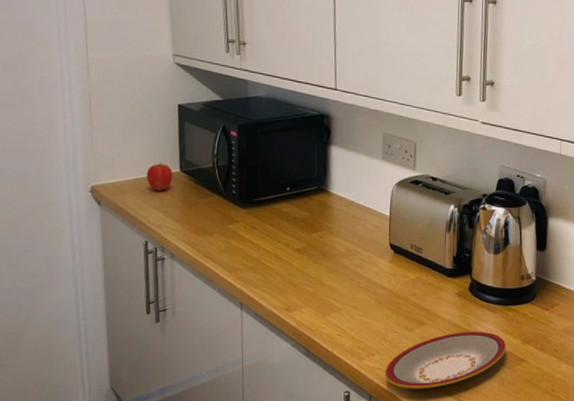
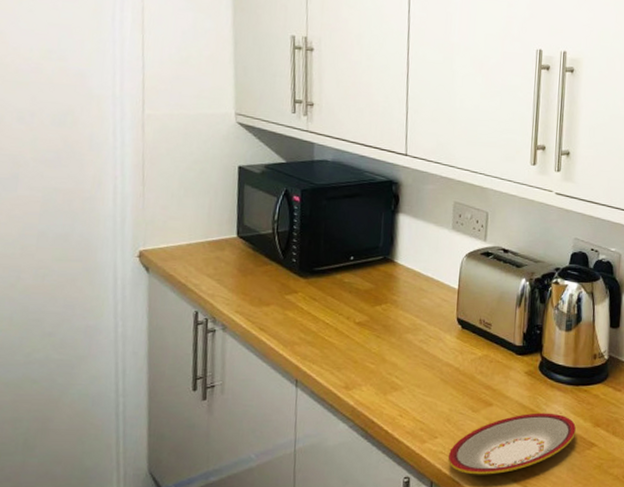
apple: present [146,162,173,191] -> none [200,226,230,258]

